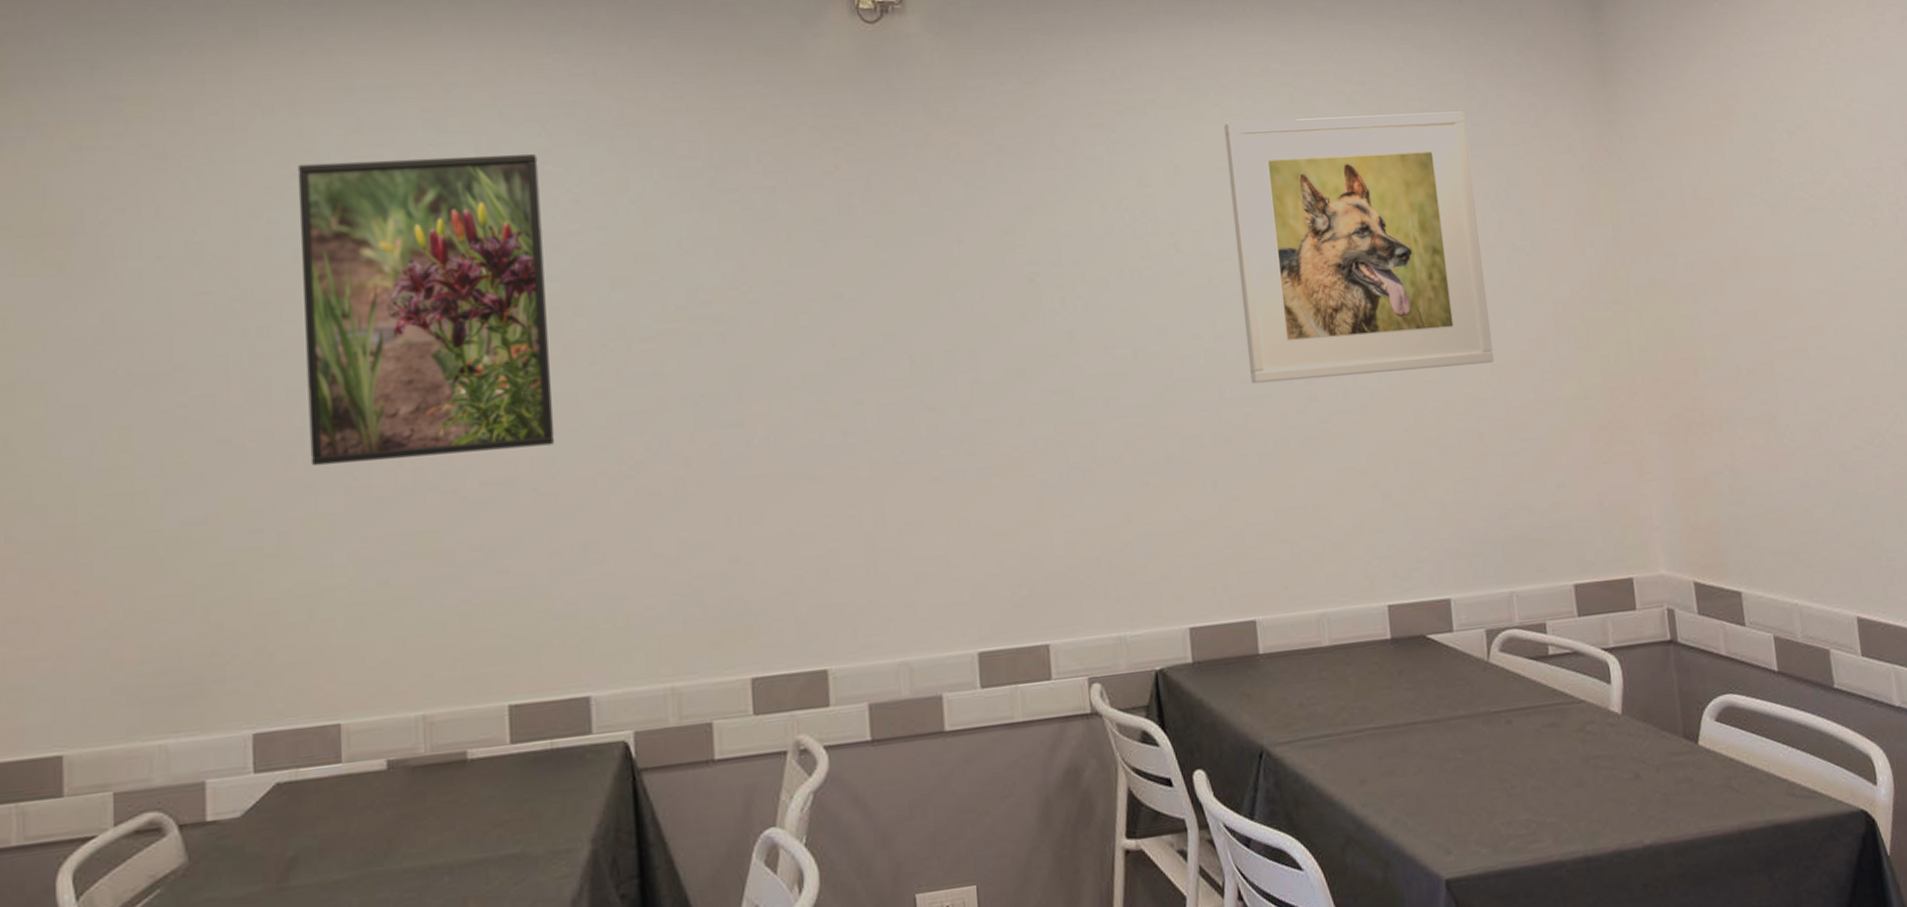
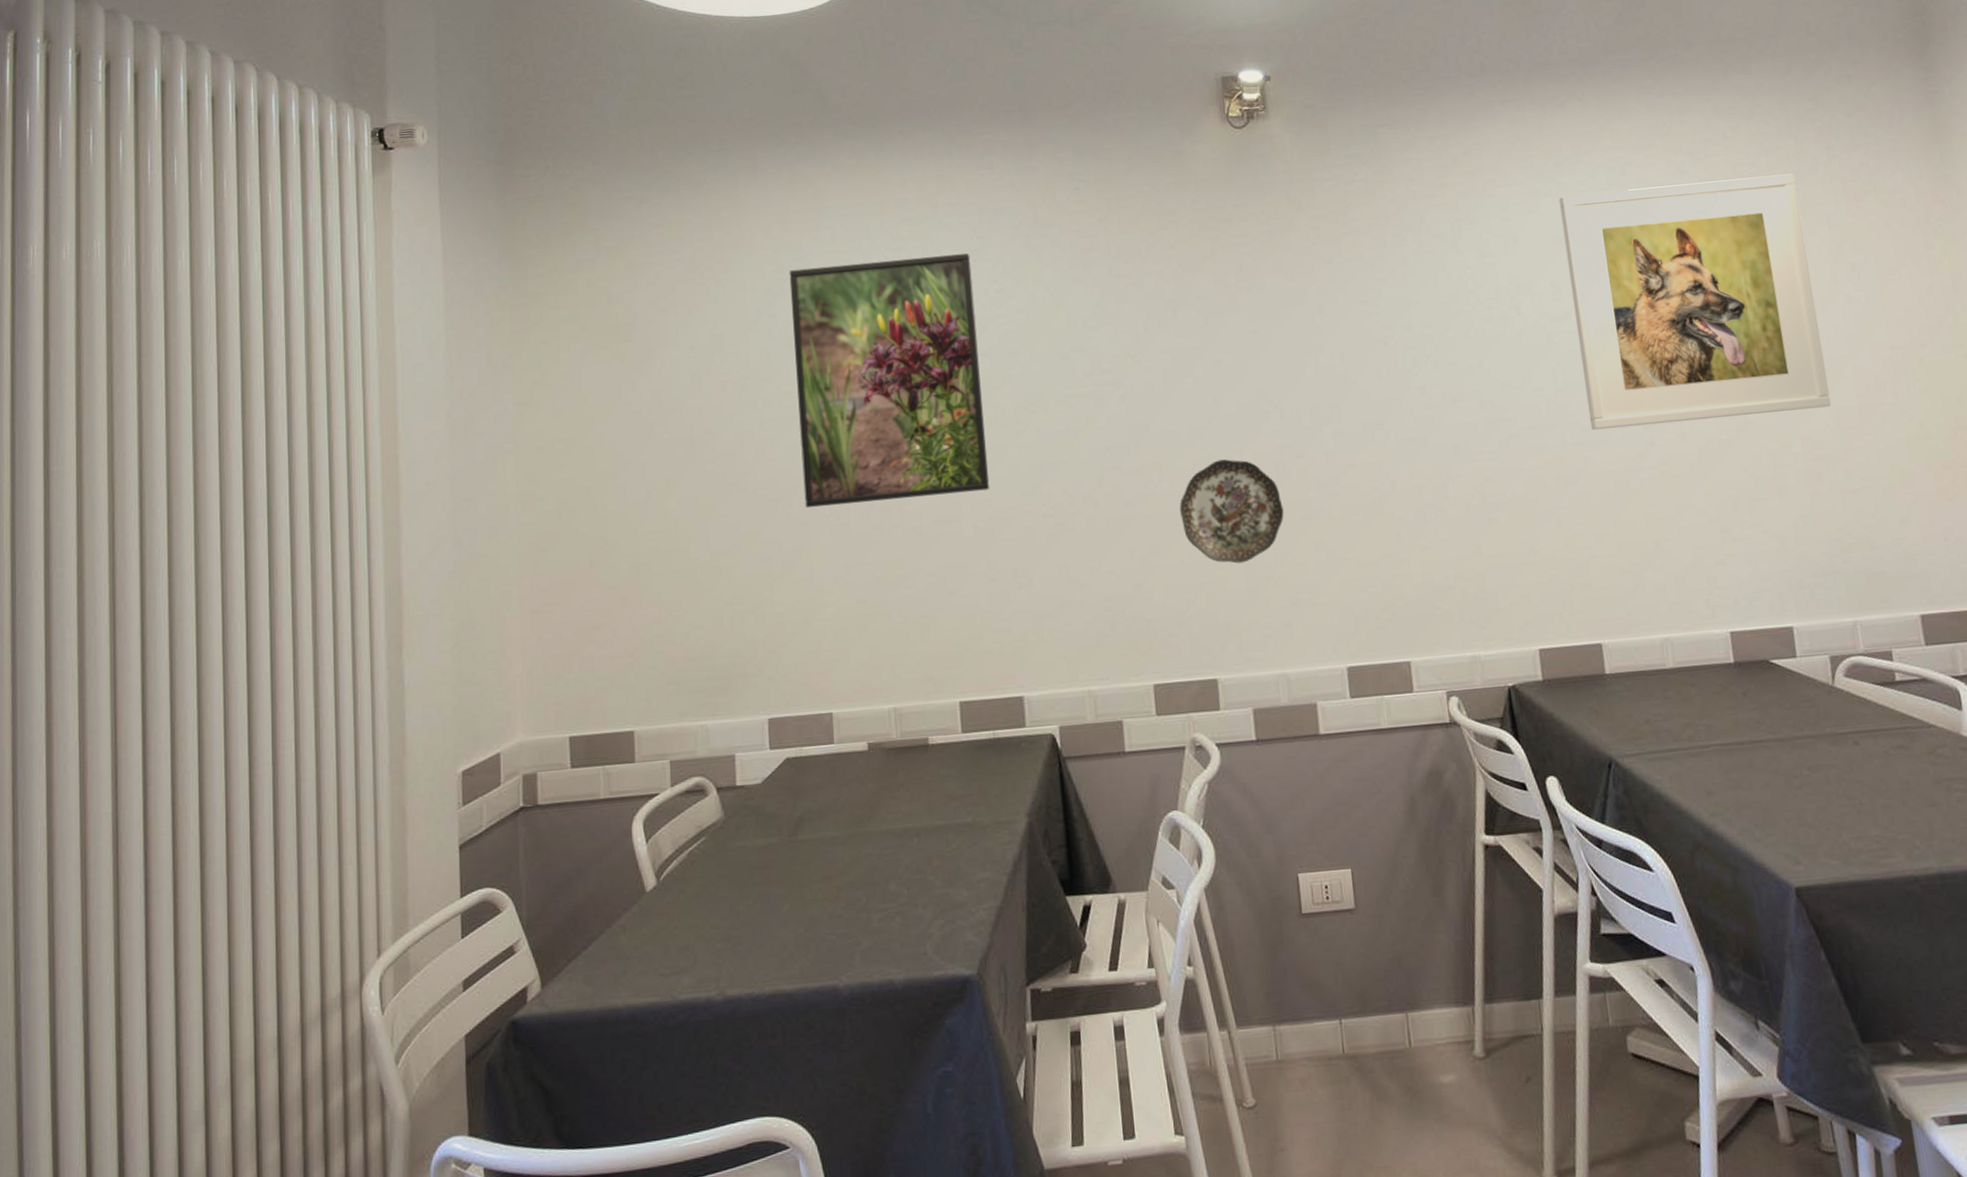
decorative plate: none [787,411,911,534] -> present [1179,459,1284,564]

